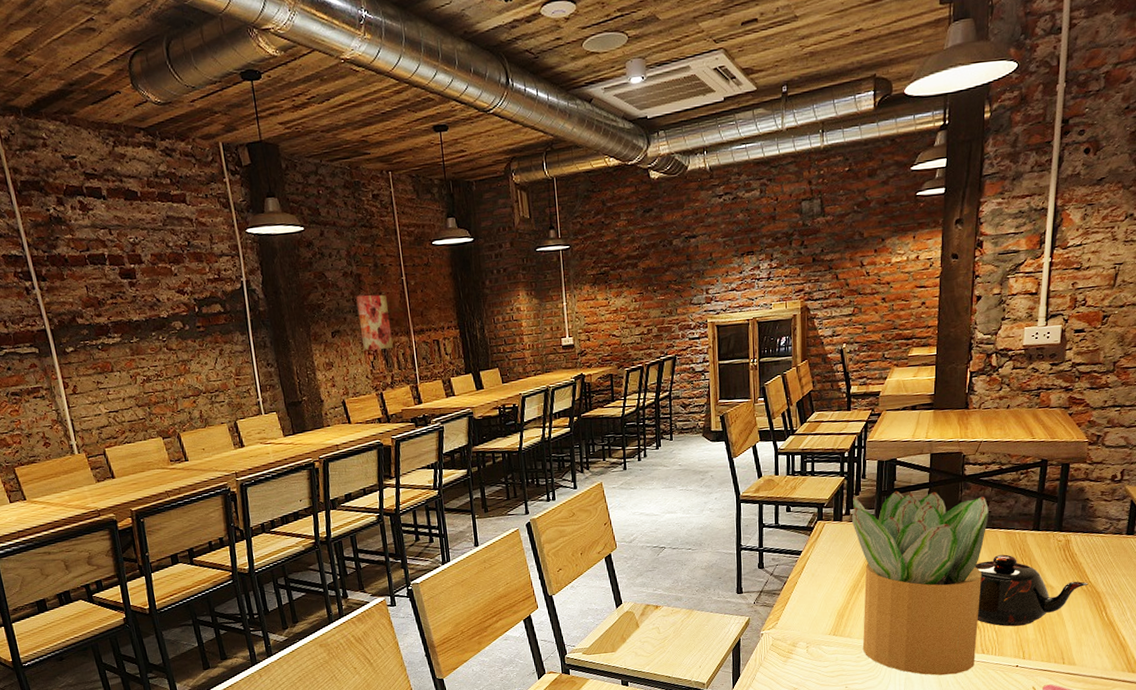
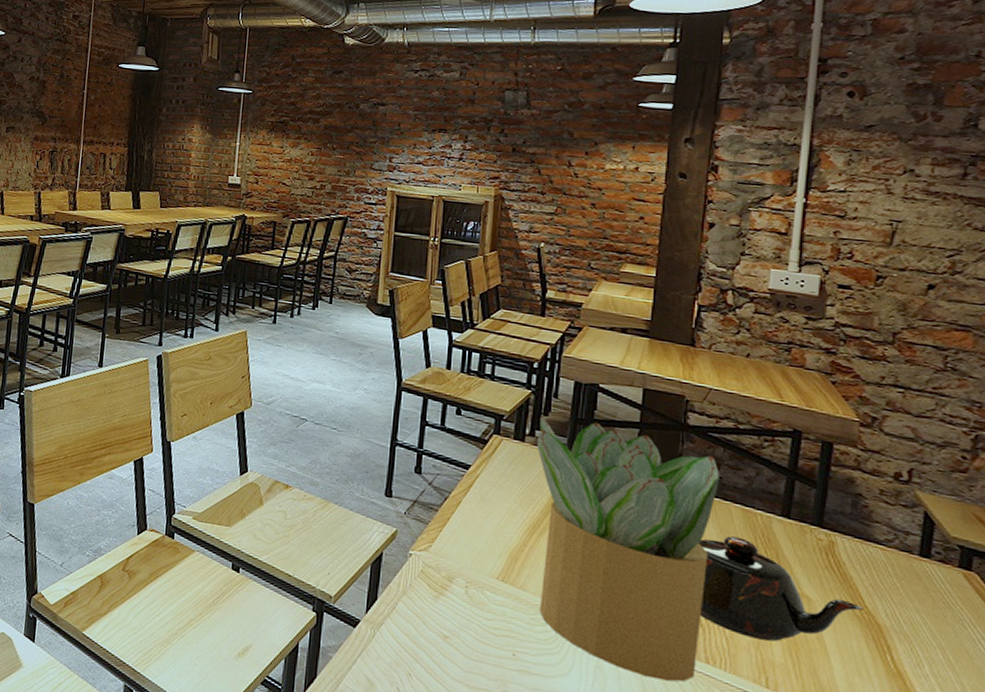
wall art: present [356,294,394,351] -> none [32,99,65,152]

